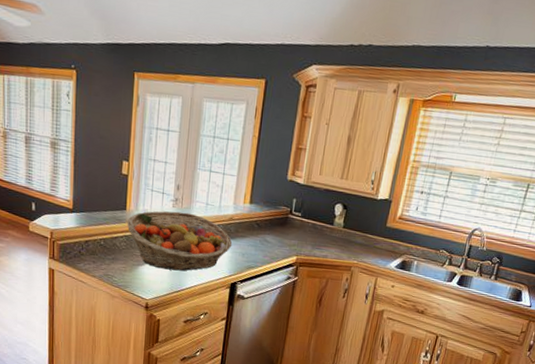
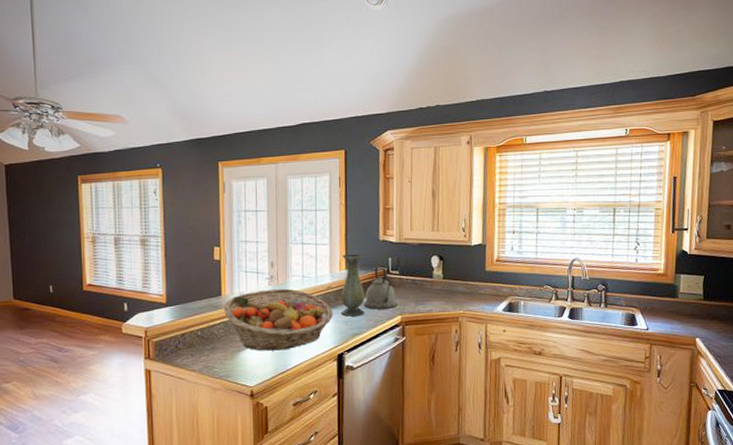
vase: none [239,188,269,251] -> present [341,254,365,317]
kettle: none [262,205,295,249] -> present [363,266,397,309]

